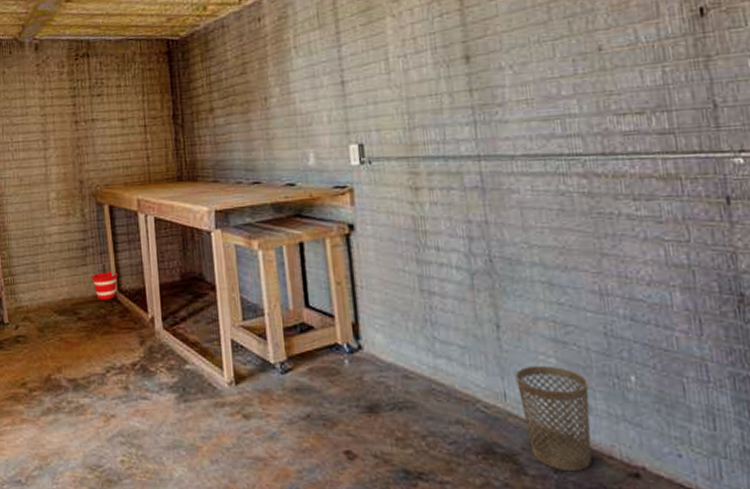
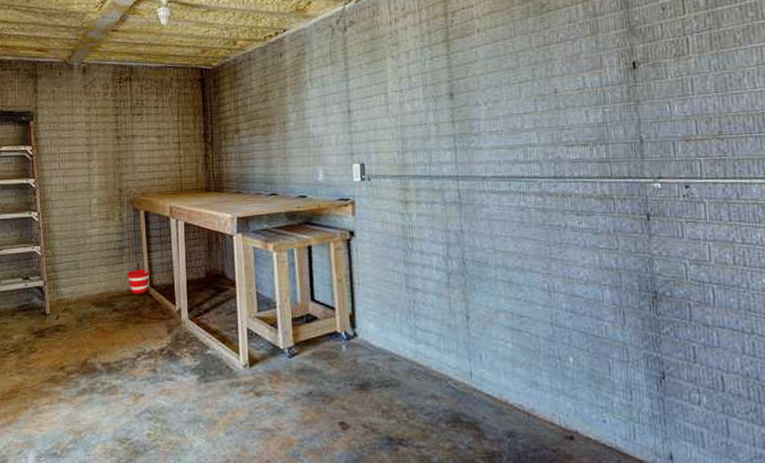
wastebasket: present [515,365,592,472] -> none [480,349,538,436]

